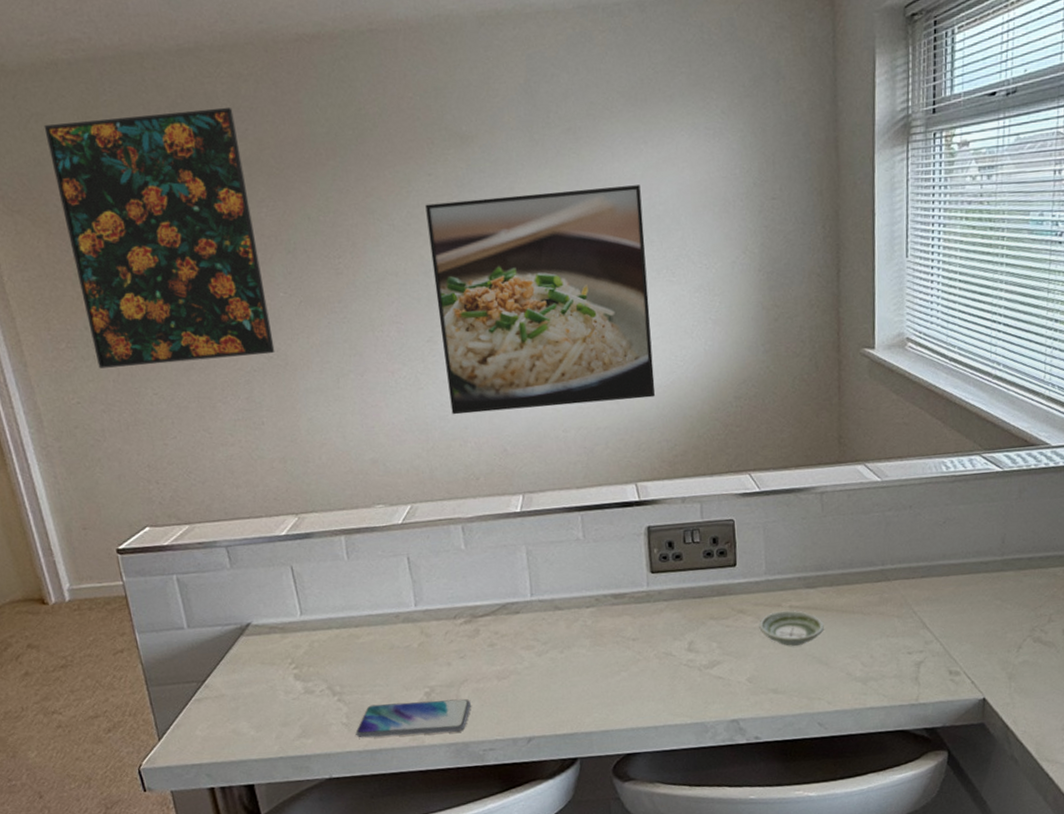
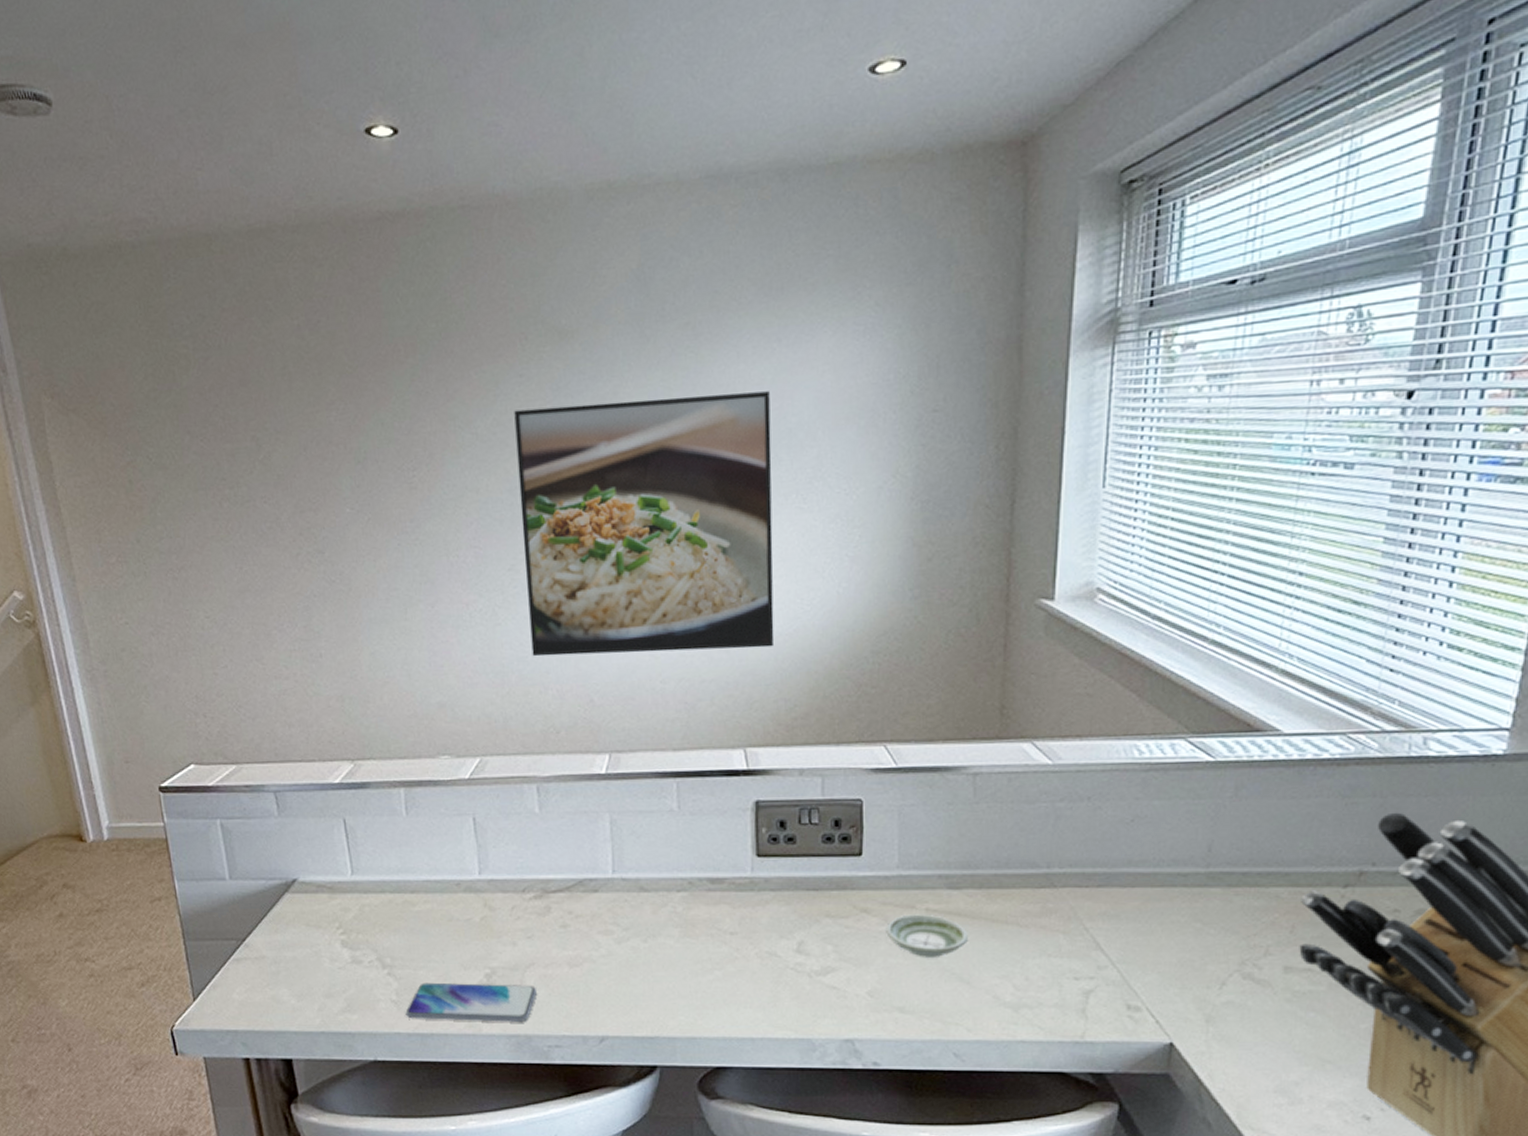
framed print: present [43,106,275,369] -> none [104,295,338,586]

